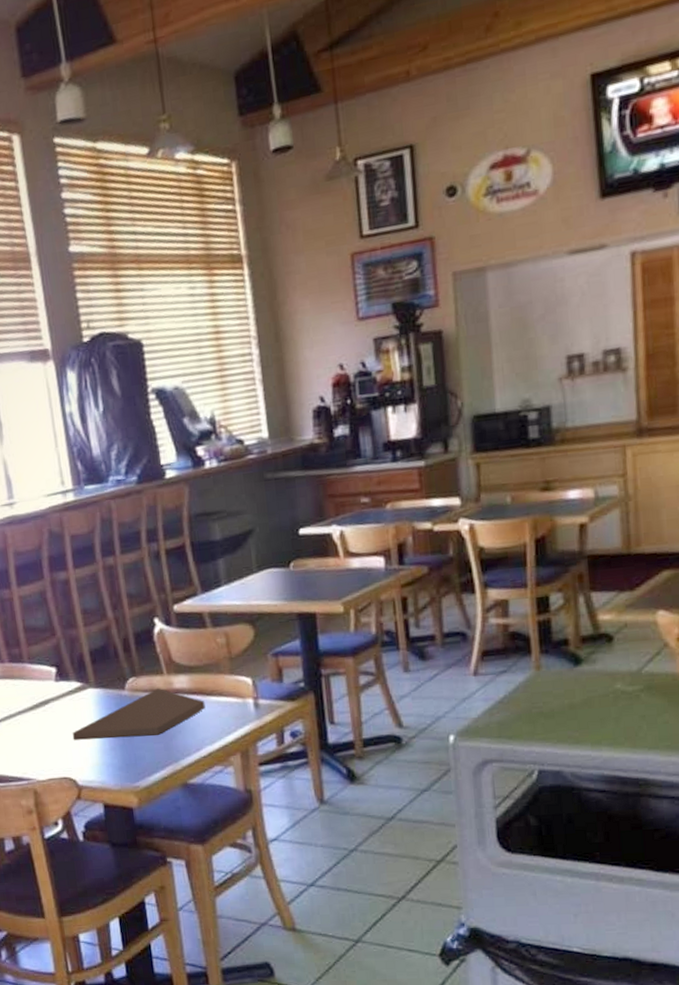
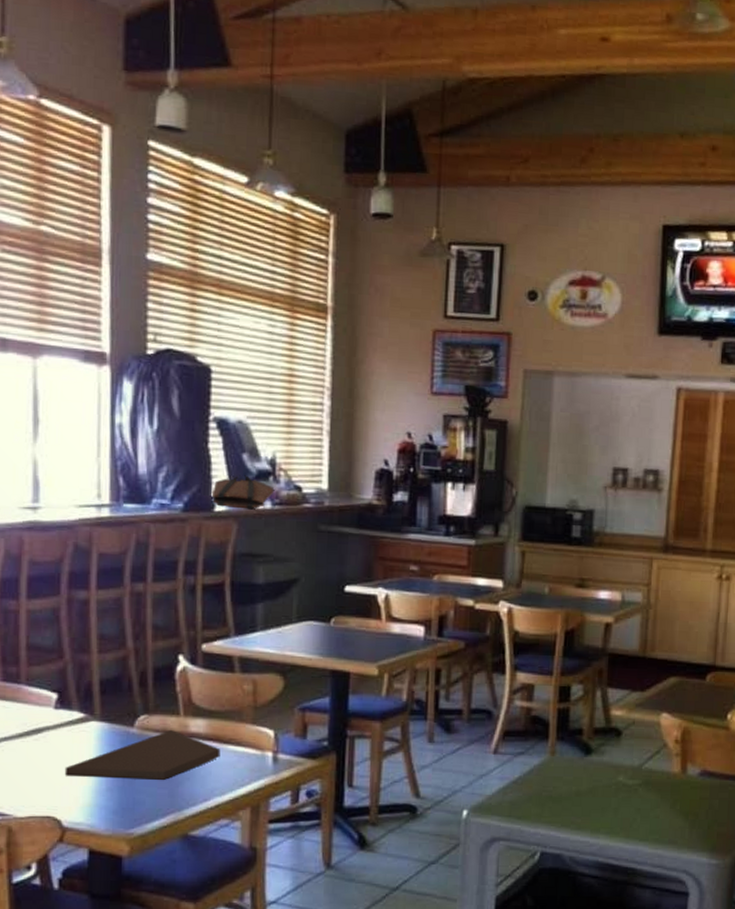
shopping bag: none [159,438,217,473] -> present [210,475,274,510]

